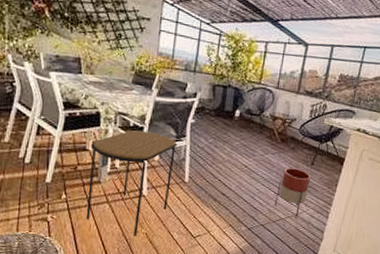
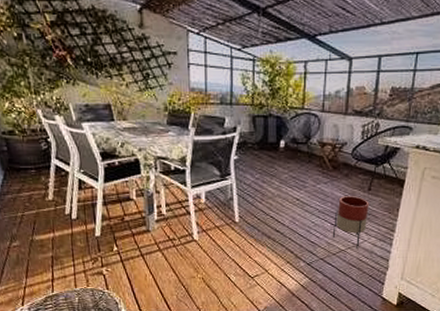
side table: present [86,130,177,236] -> none [134,174,223,282]

